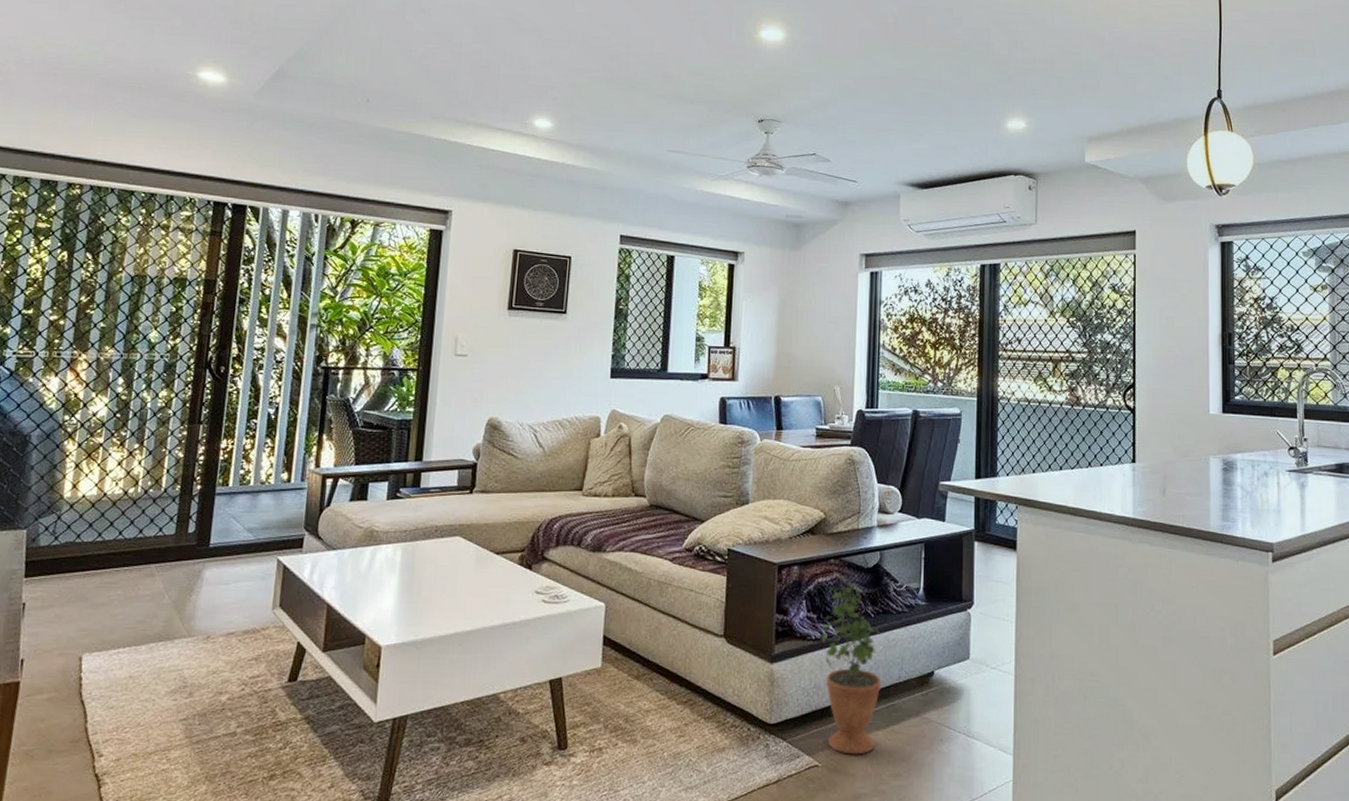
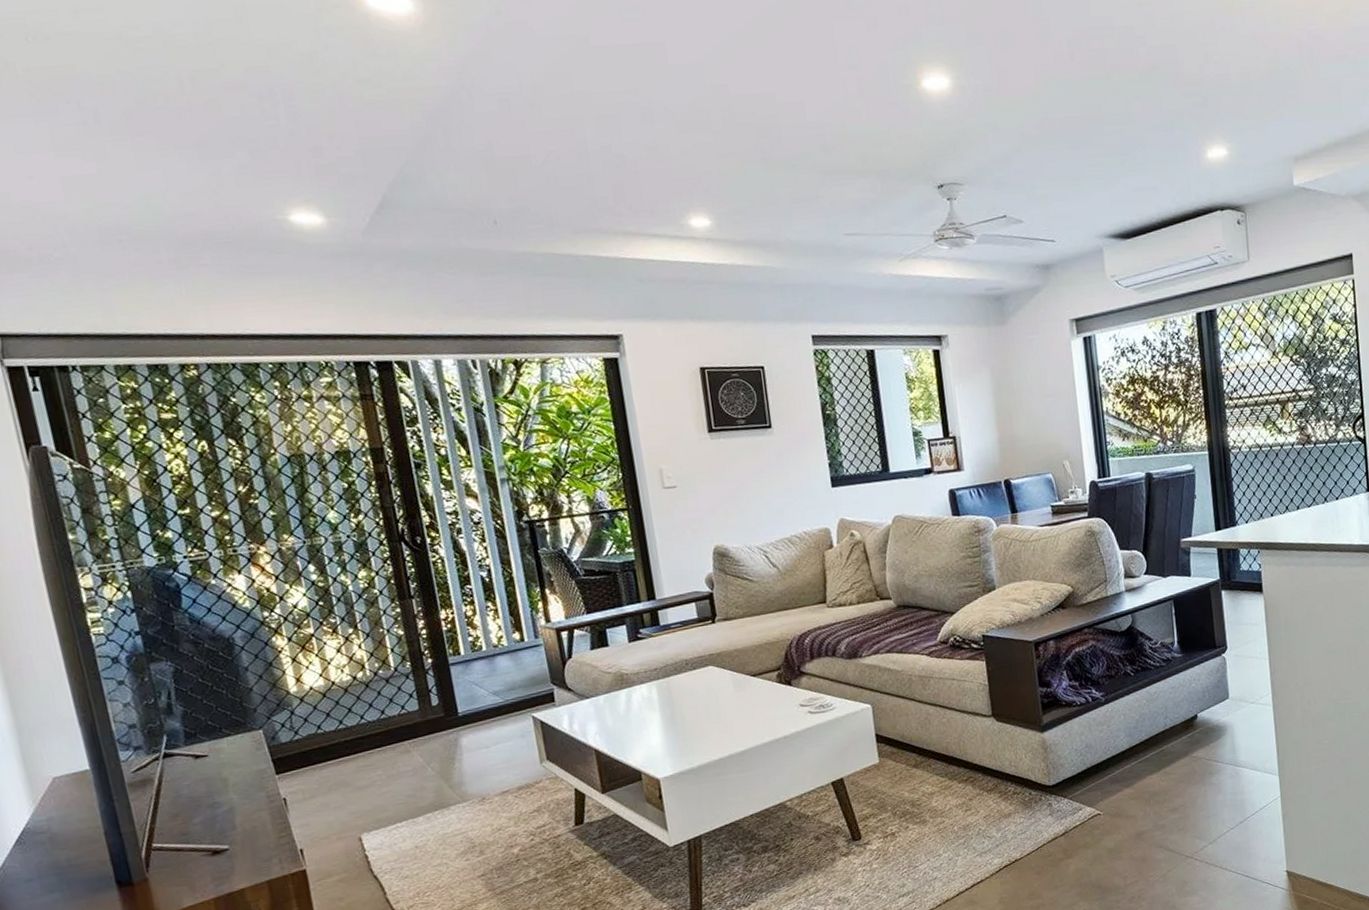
potted plant: present [821,575,882,755] -> none [1085,642,1150,800]

